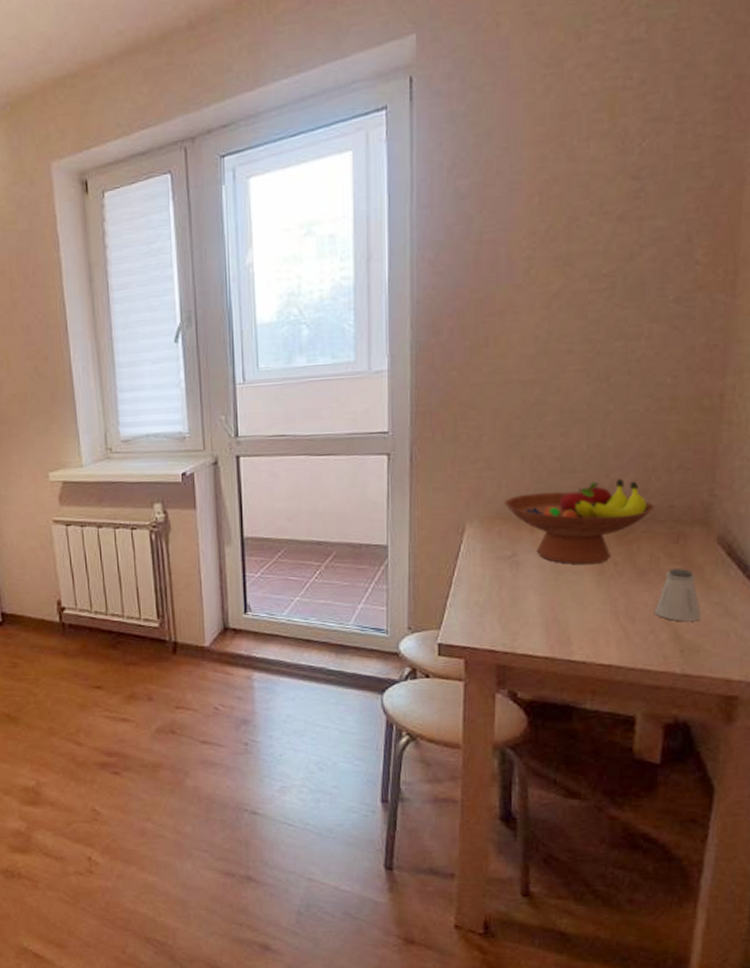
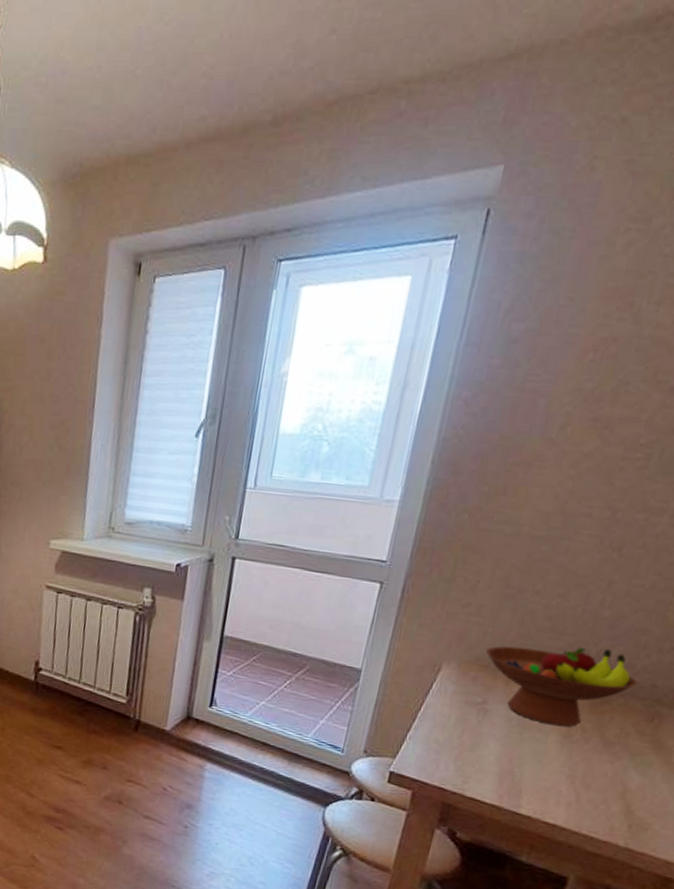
saltshaker: present [653,569,701,622] -> none [610,746,663,801]

